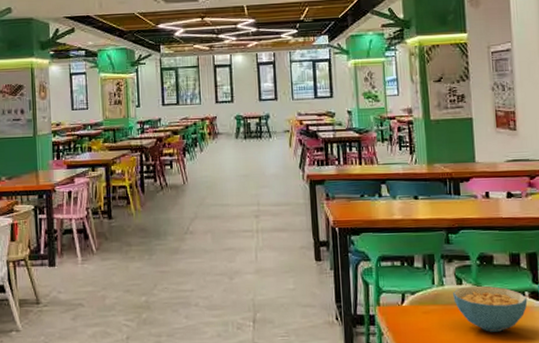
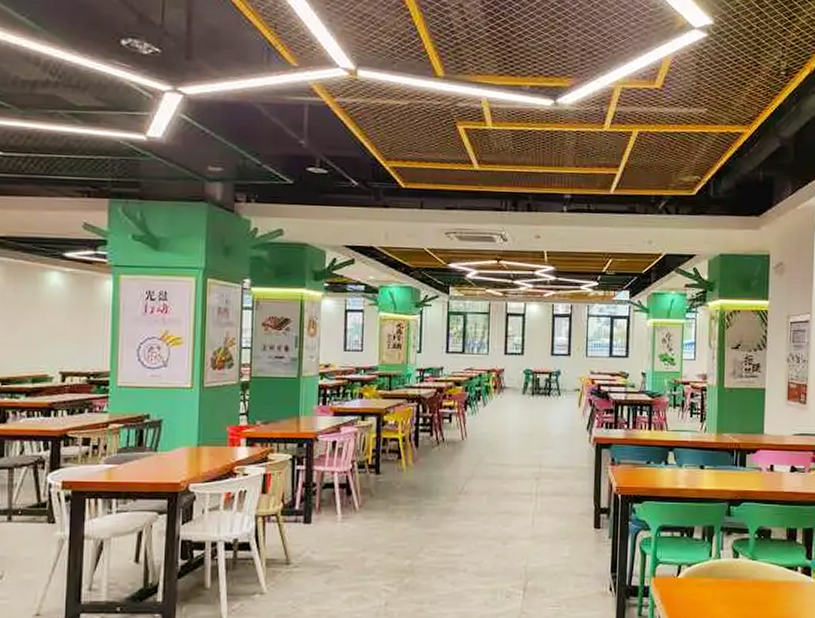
cereal bowl: present [453,285,528,332] -> none [729,559,800,607]

